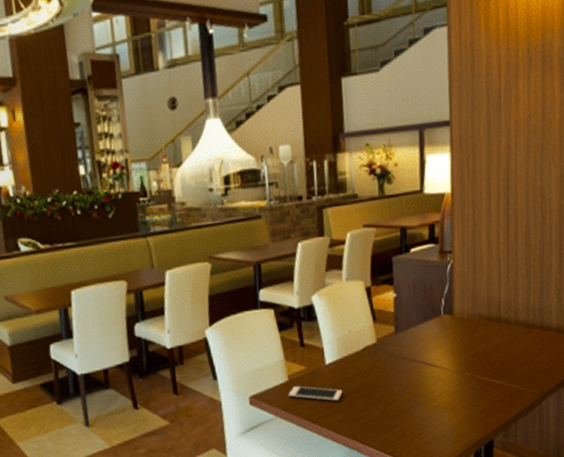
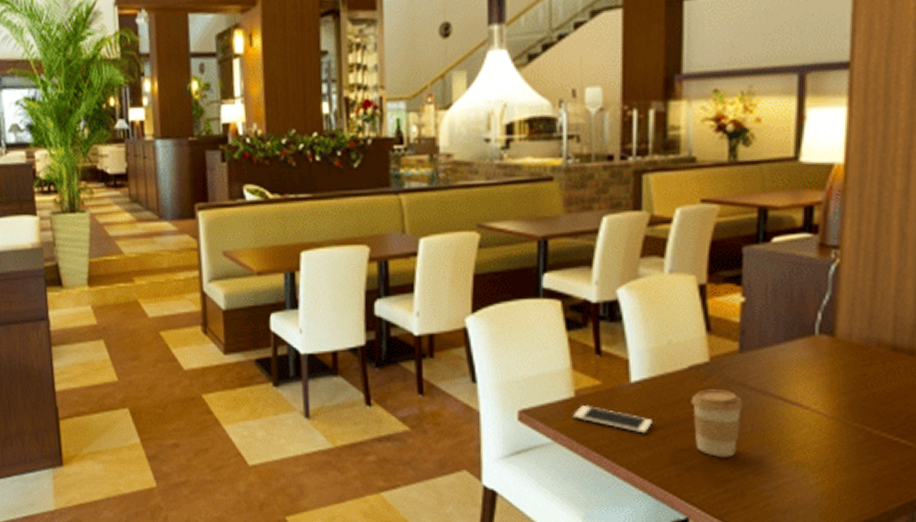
coffee cup: none [366,361,401,411] -> present [690,389,744,457]

